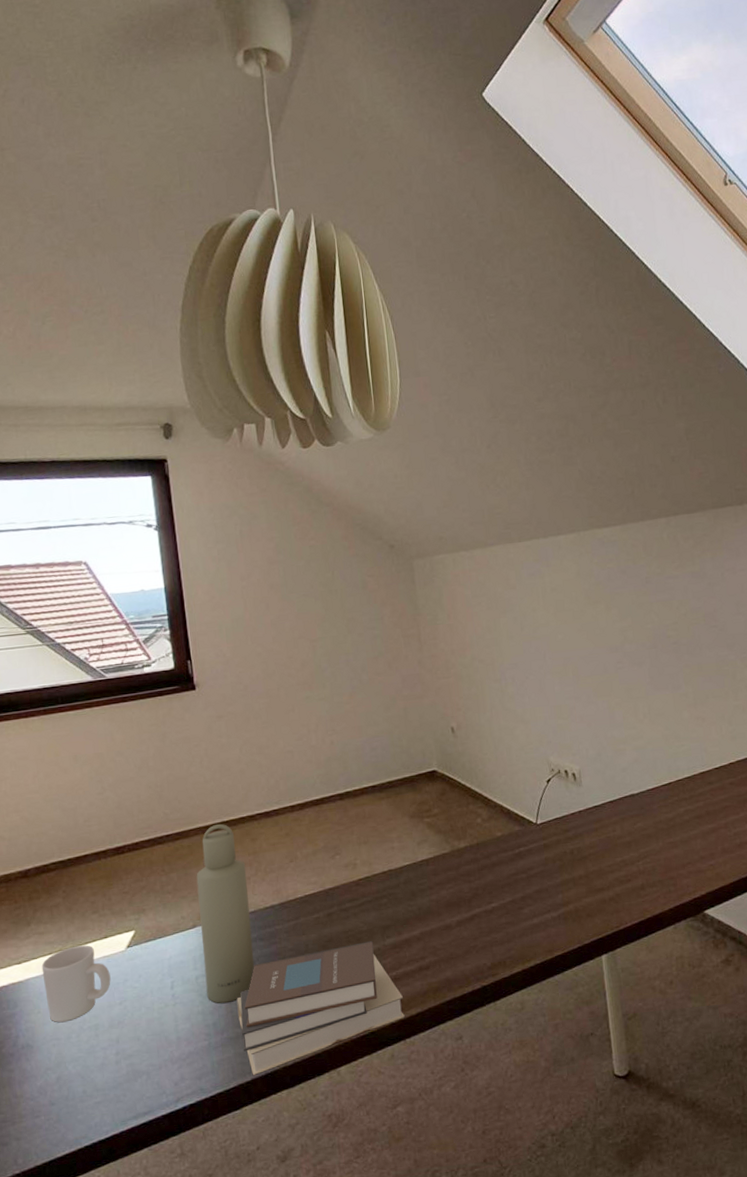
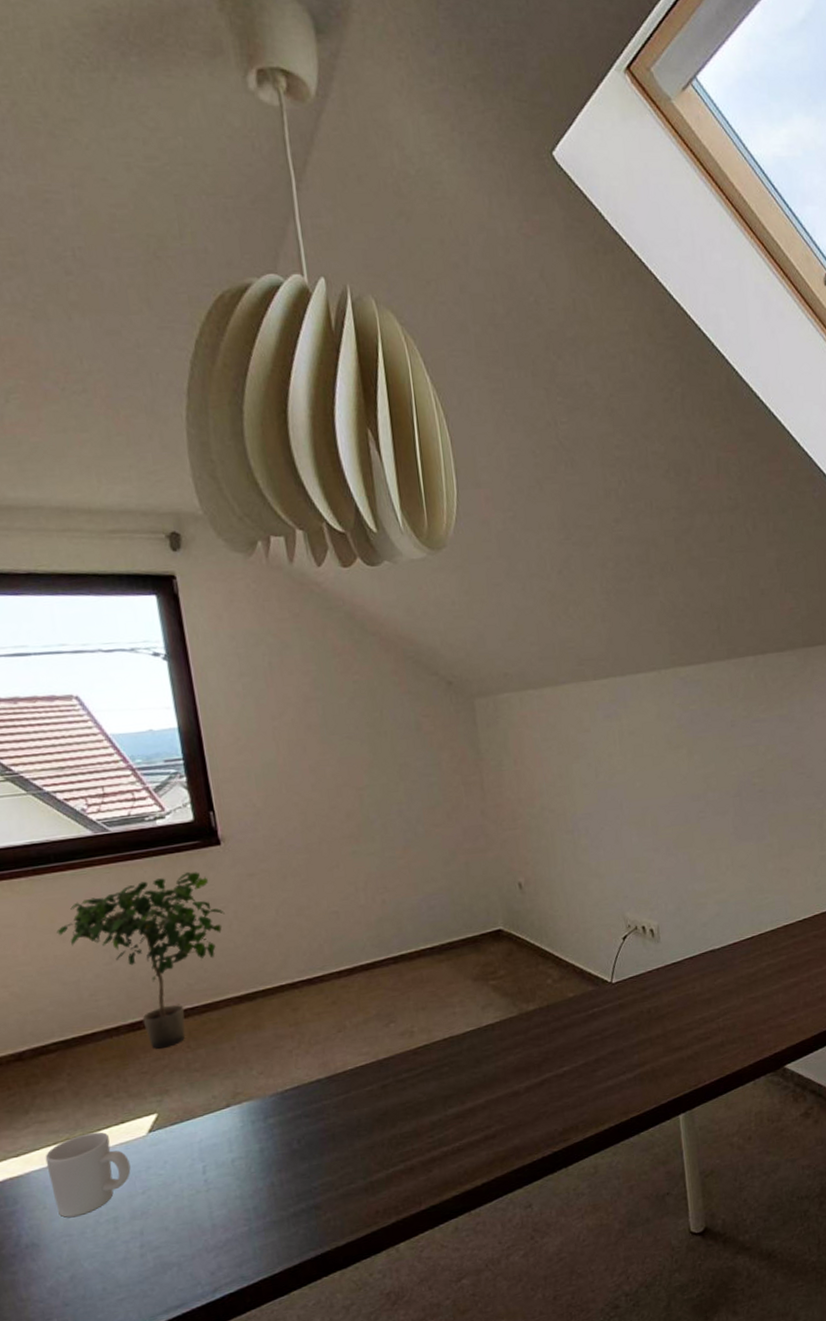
potted plant: none [60,713,197,871] -> present [56,871,225,1049]
bottle: present [196,823,255,1004] -> none [228,993,300,1187]
books: present [236,941,405,1076] -> none [279,1112,469,1260]

